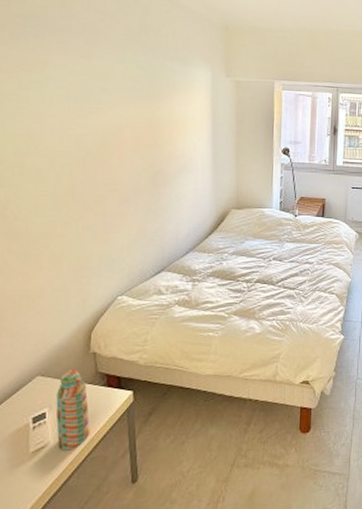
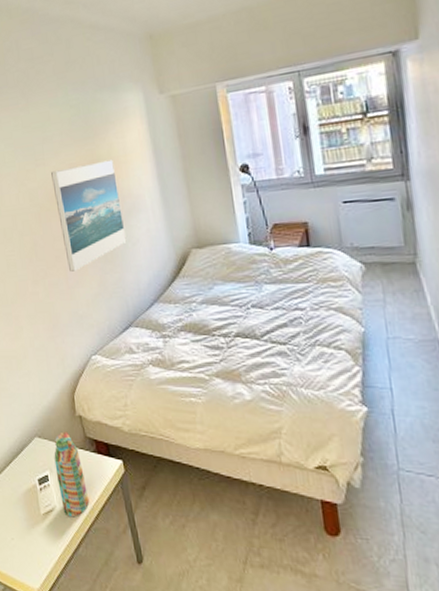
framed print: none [104,121,174,217] -> present [51,159,127,272]

